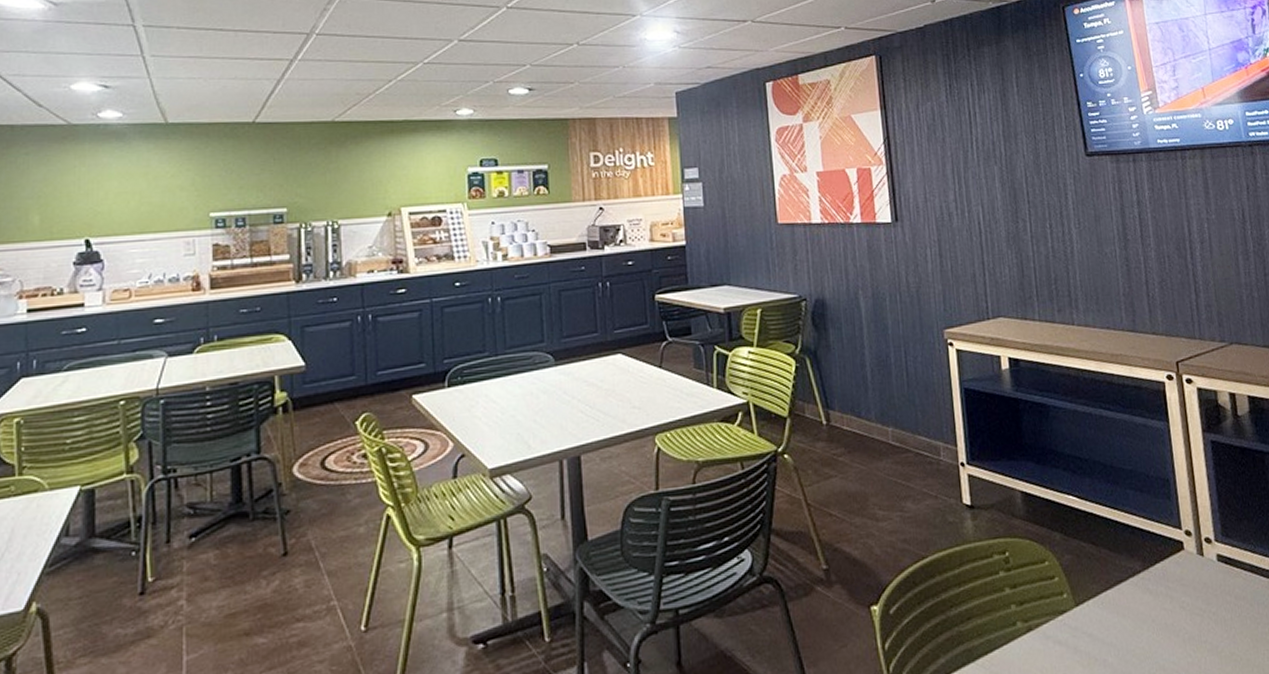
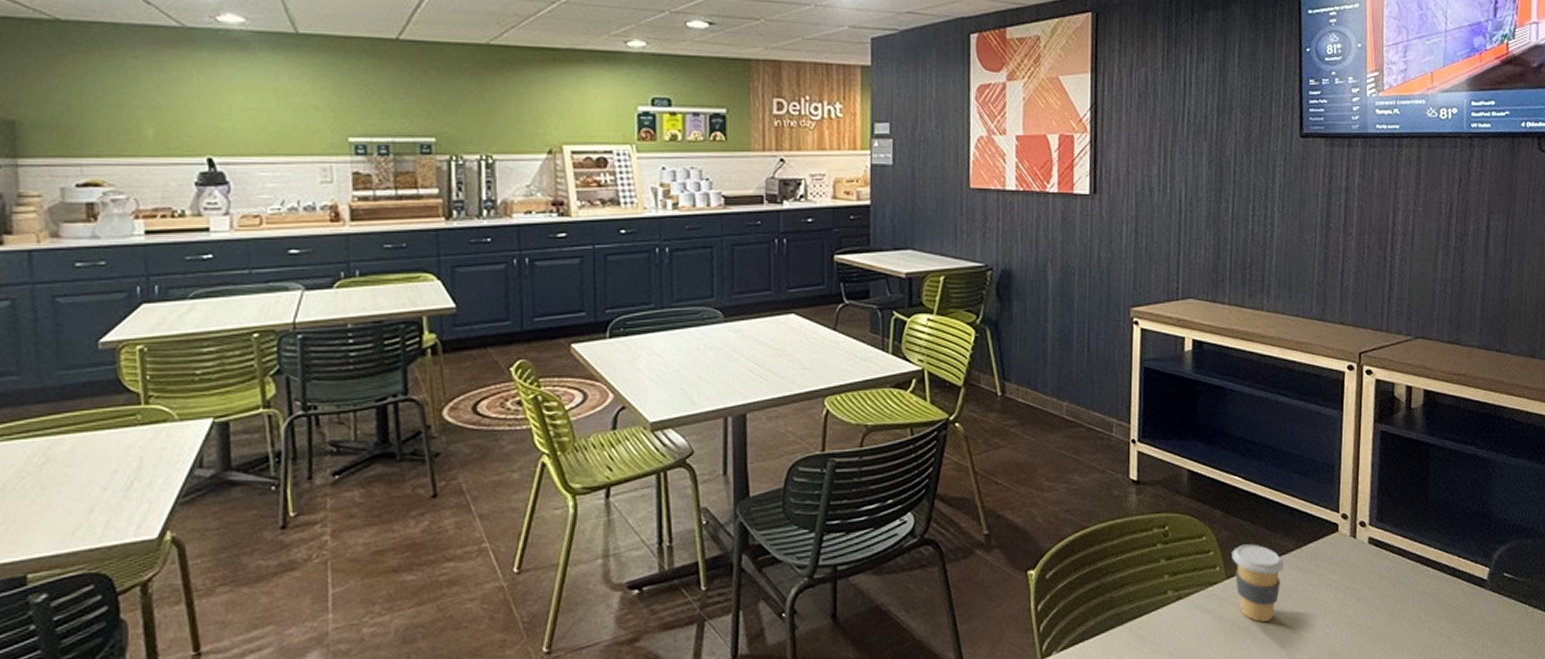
coffee cup: none [1077,567,1134,653] -> present [1232,544,1284,622]

